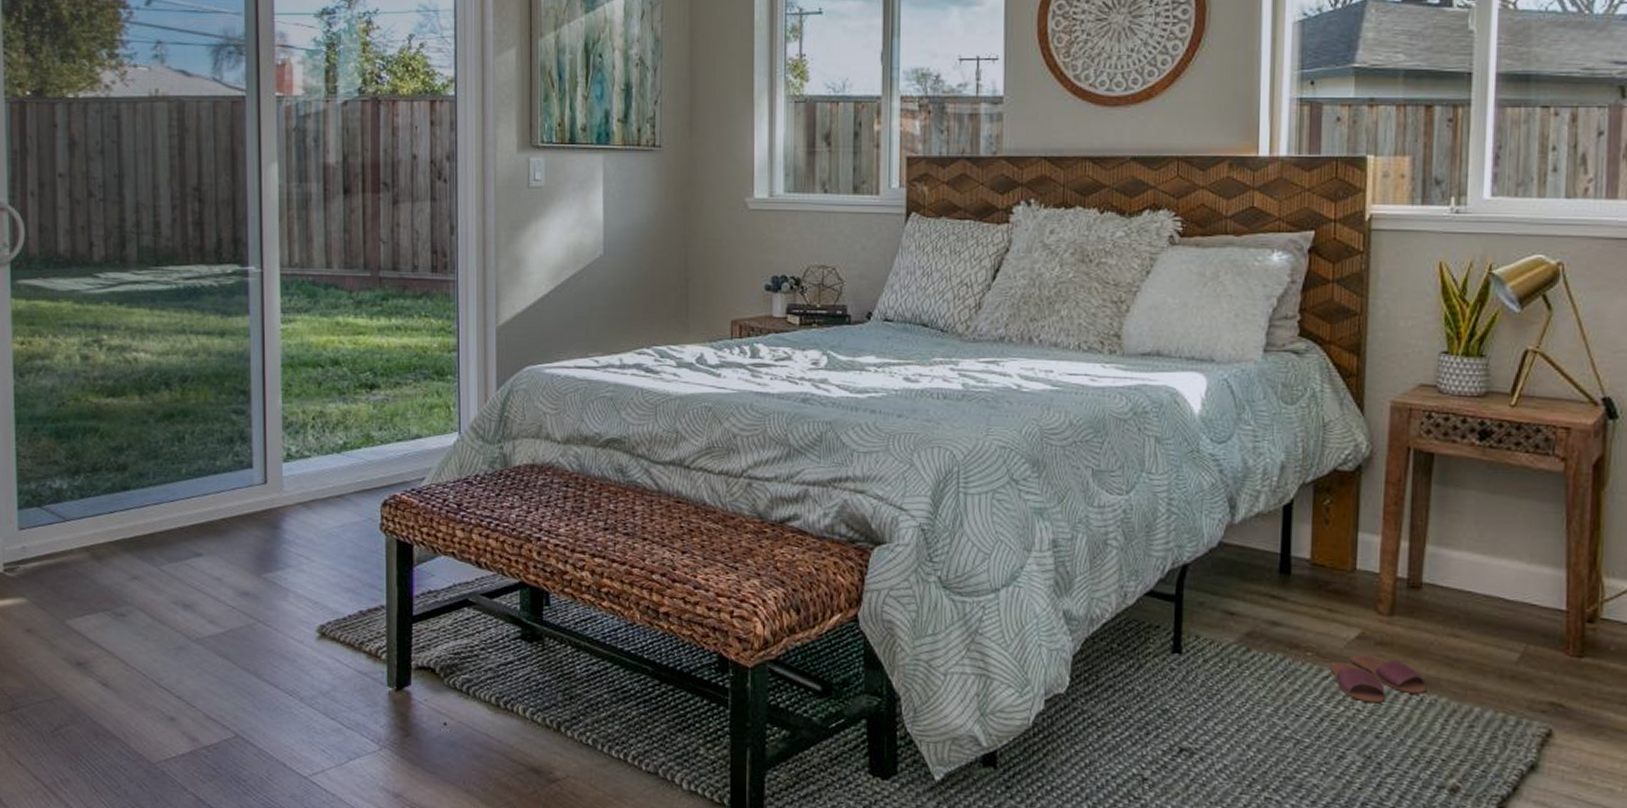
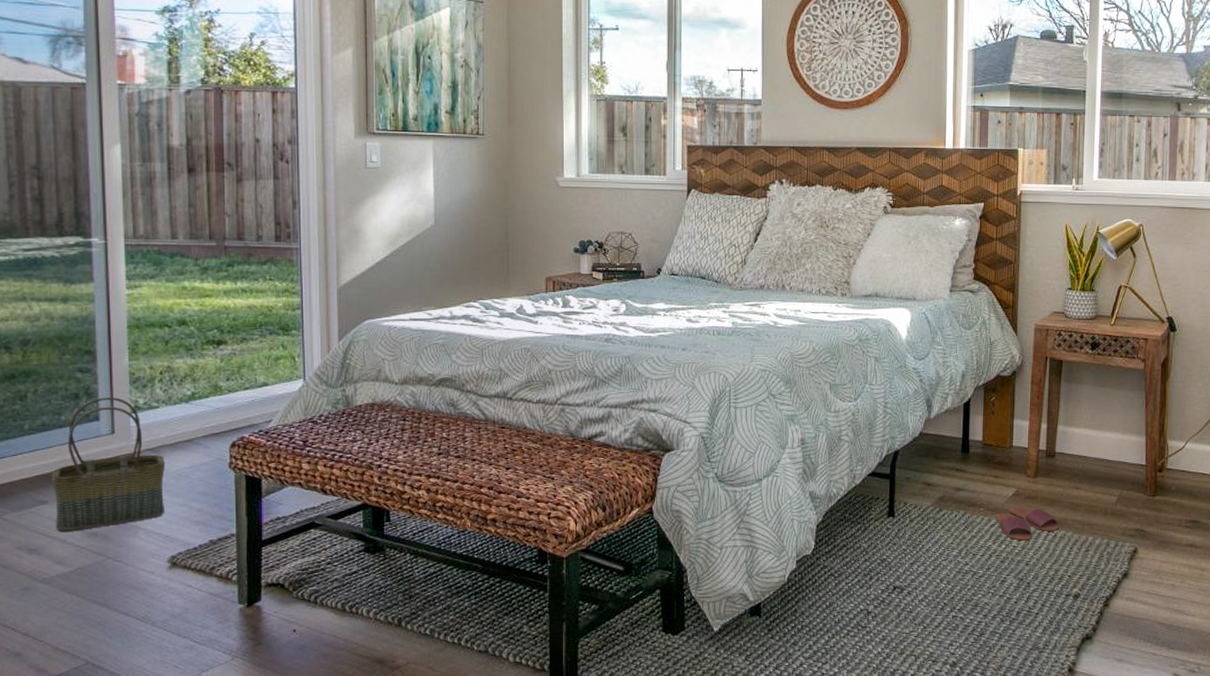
basket: none [206,442,317,589] -> present [52,397,166,531]

